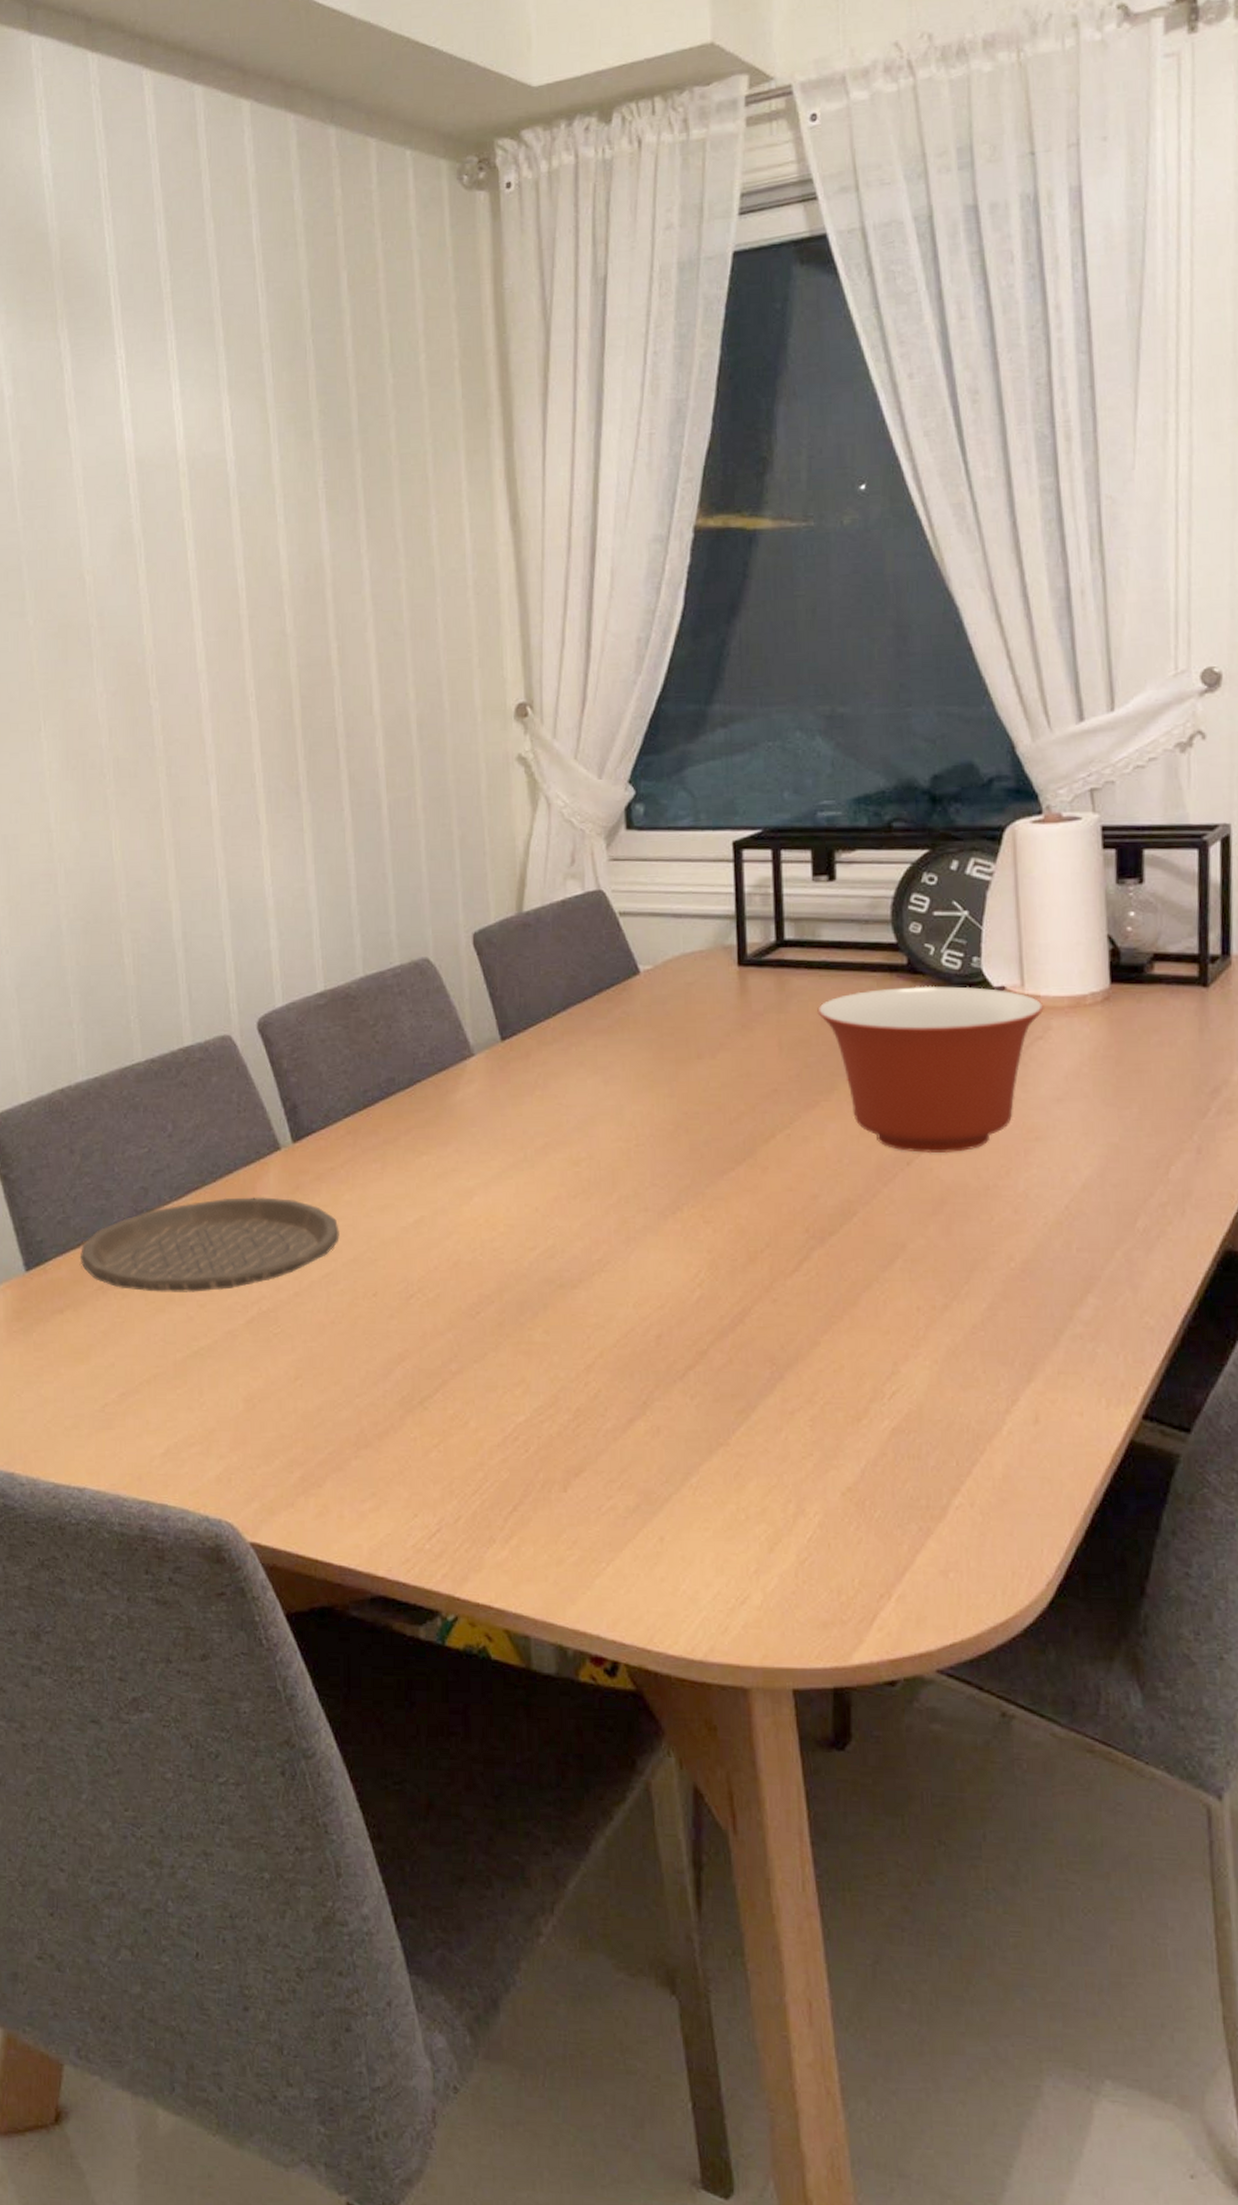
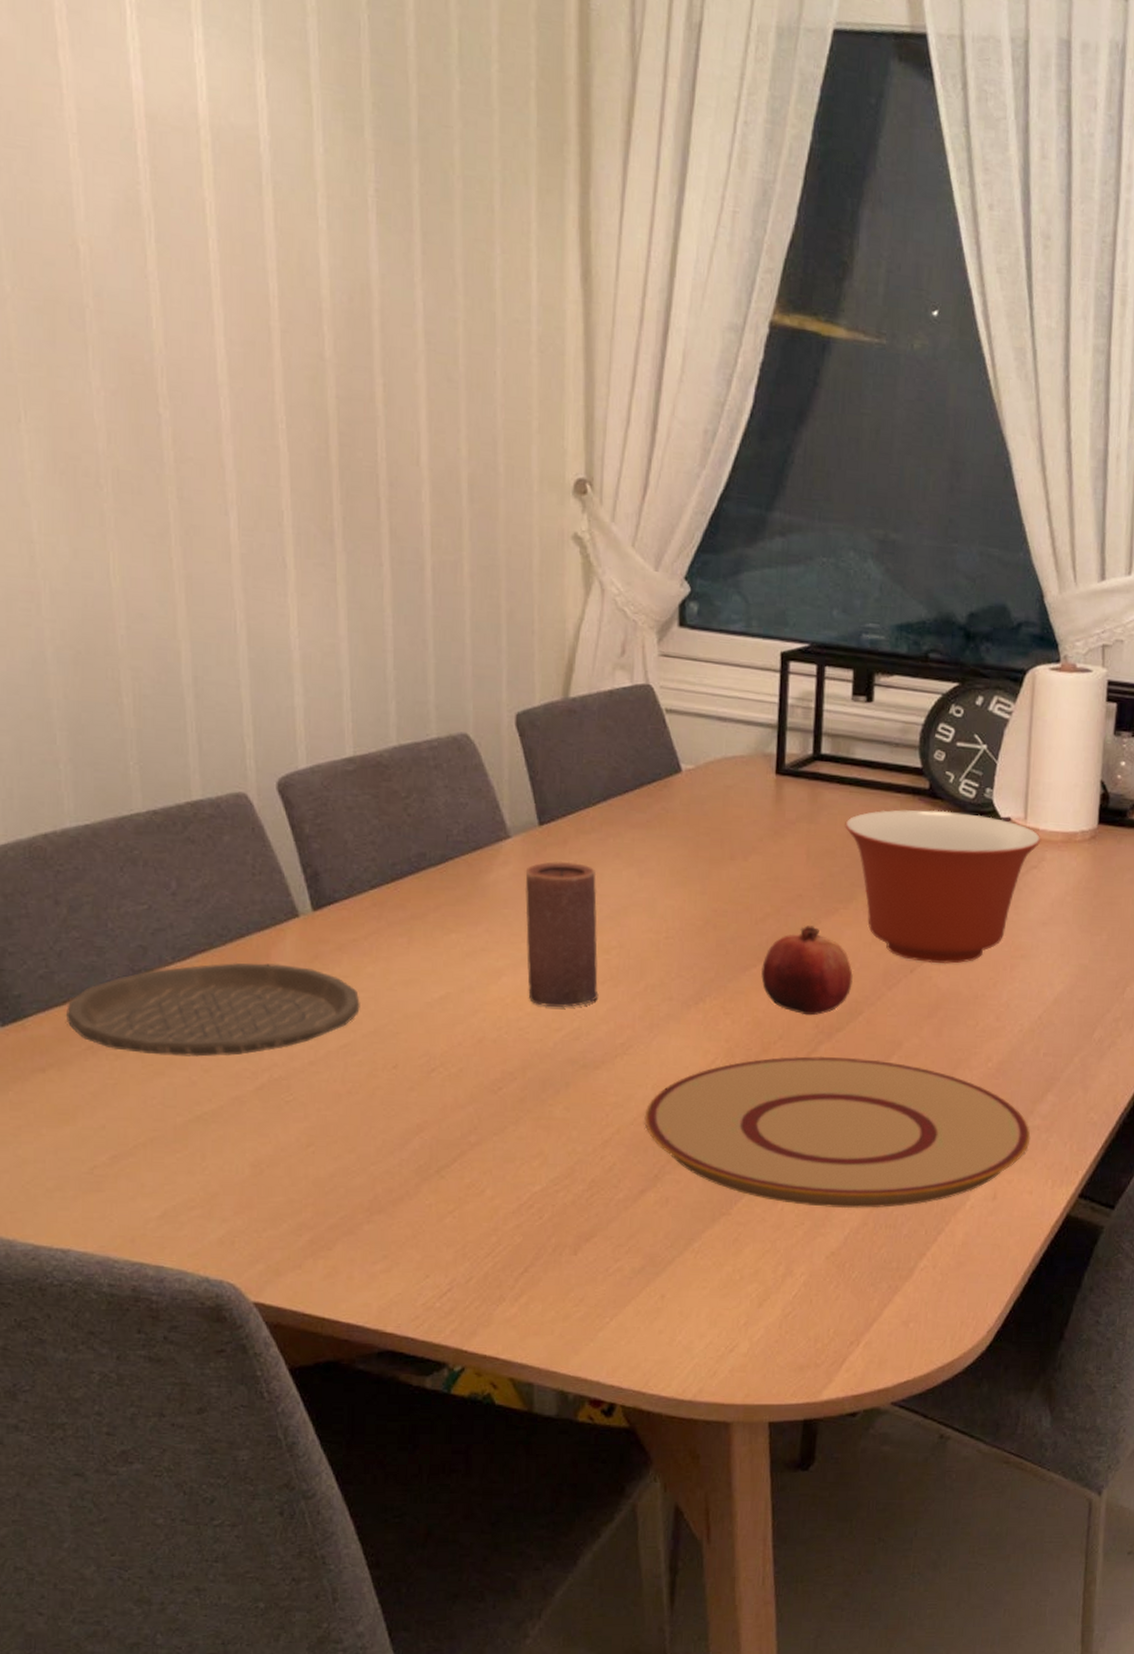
candle: none [490,1074,571,1226] -> present [525,861,599,1008]
plate: none [628,1263,1073,1437] -> present [644,1056,1031,1209]
fruit: none [740,1122,842,1220] -> present [761,925,853,1016]

